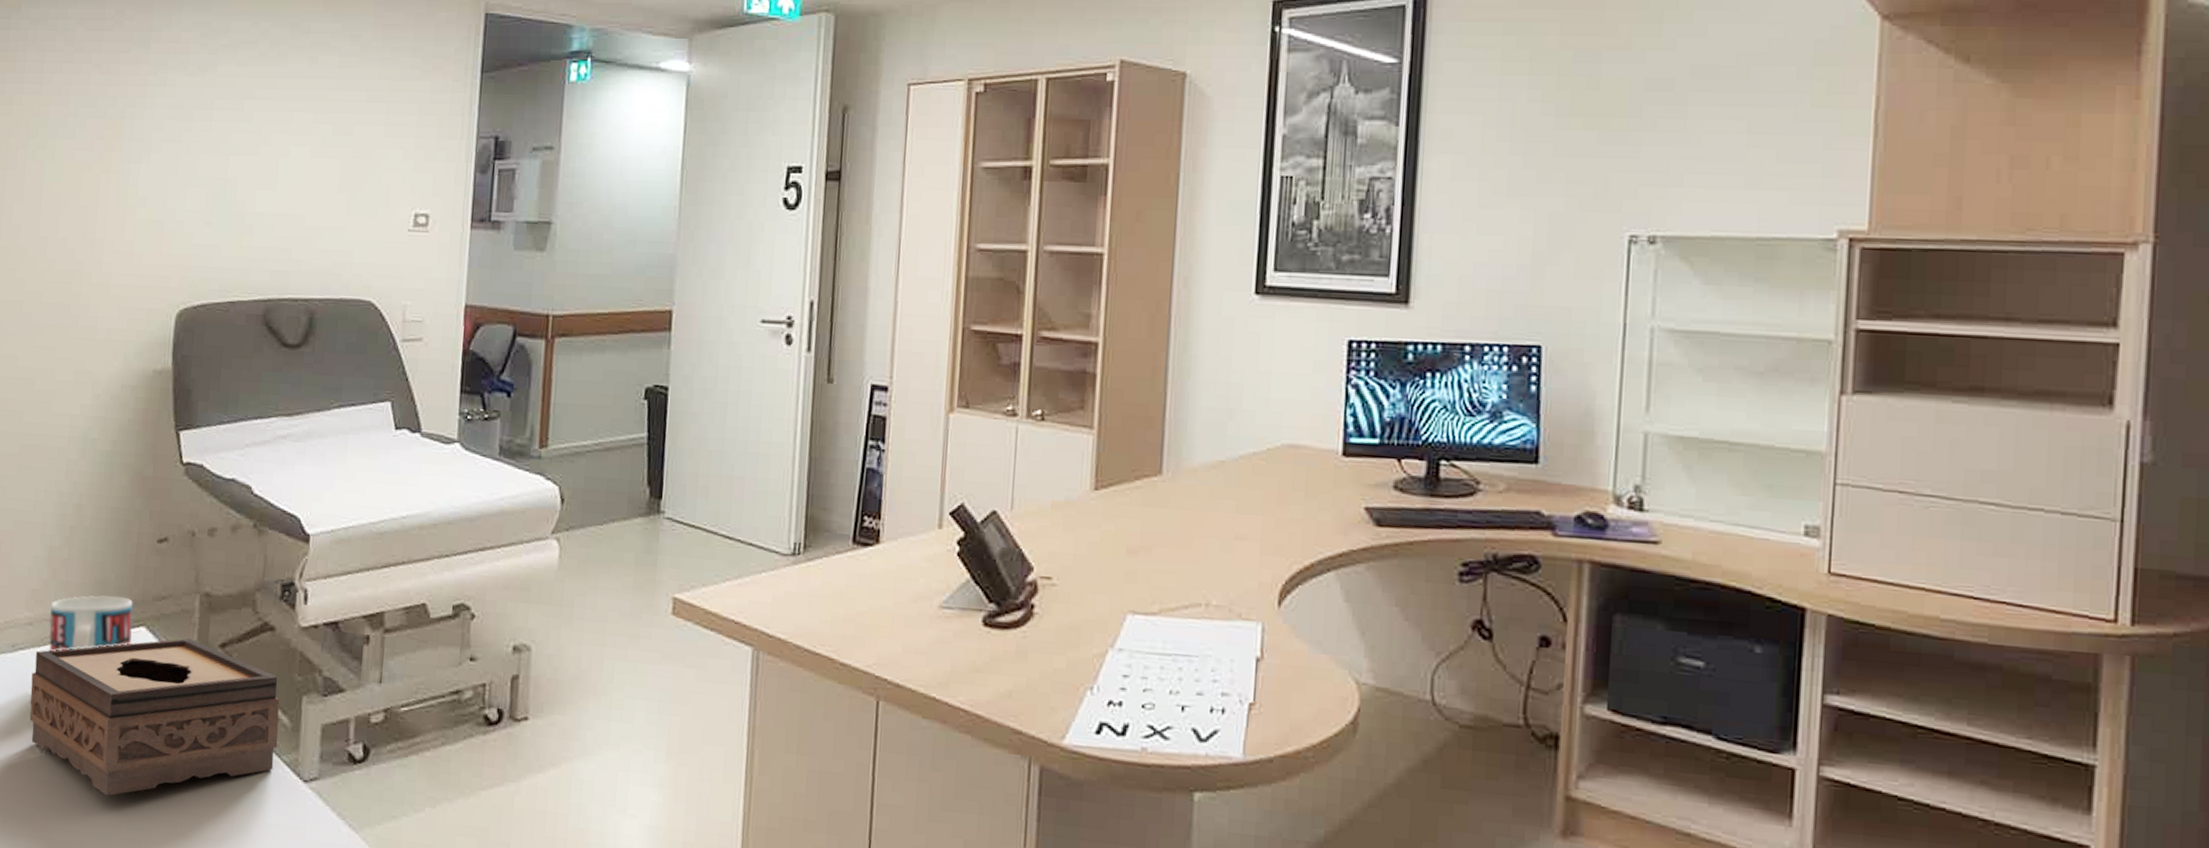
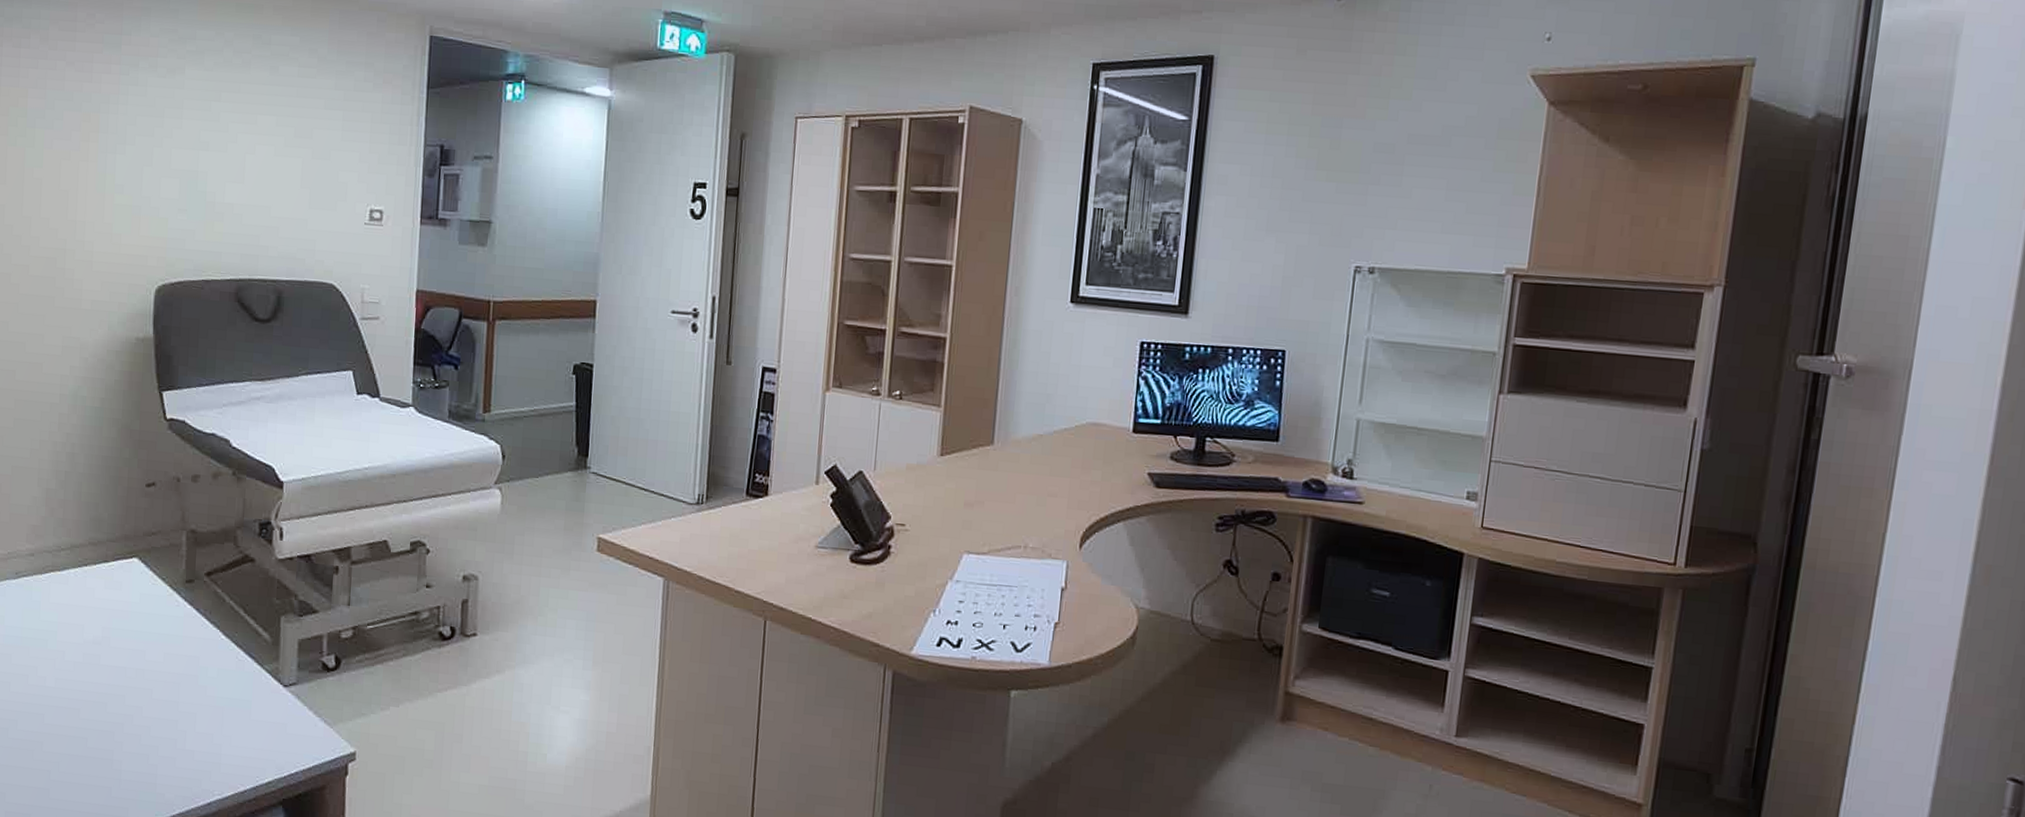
tissue box: present [29,638,280,796] -> none [35,568,261,699]
mug: present [49,595,133,652] -> none [49,530,126,579]

